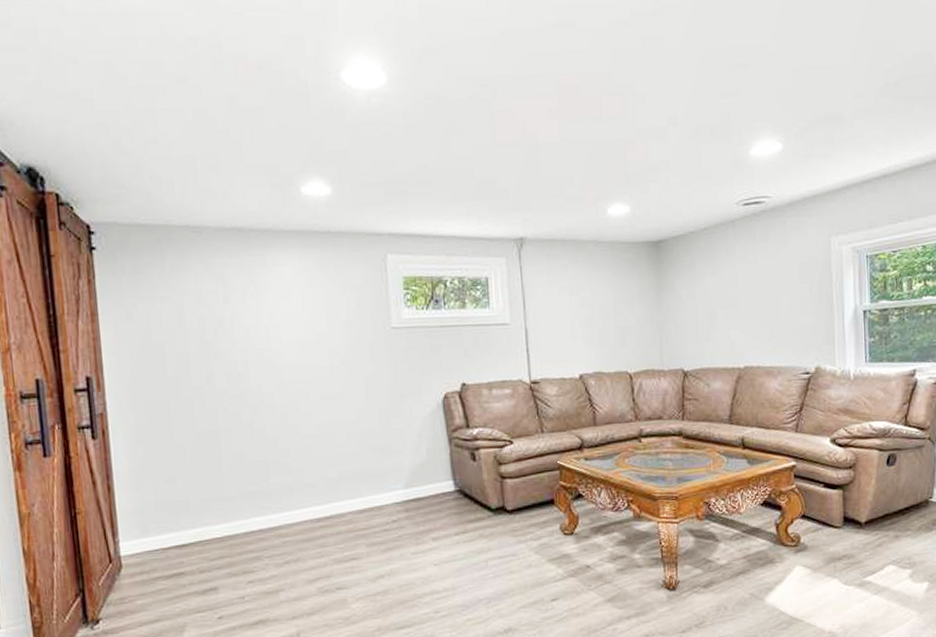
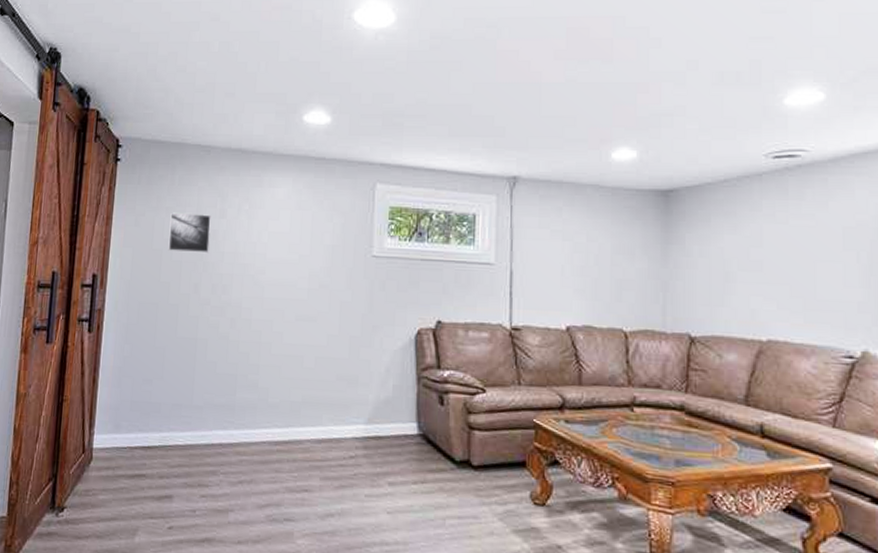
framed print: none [166,301,217,343] -> present [168,212,211,254]

